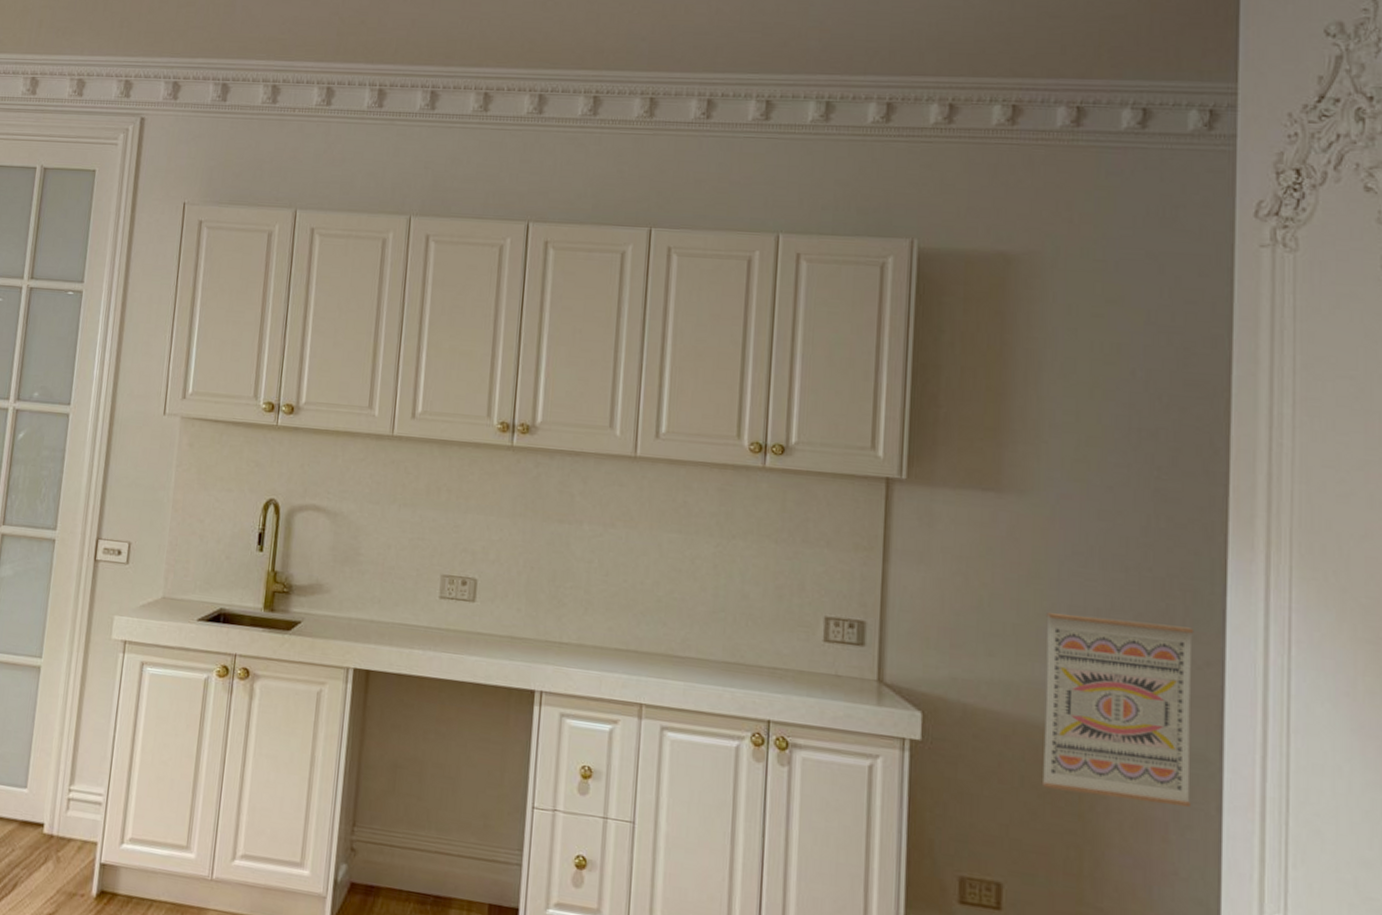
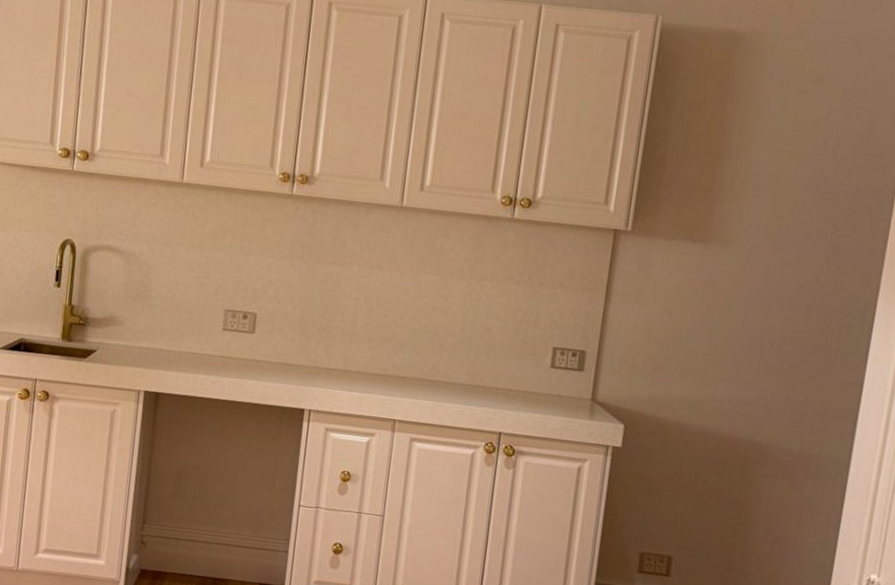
wall art: present [1041,613,1195,807] -> none [711,344,844,496]

